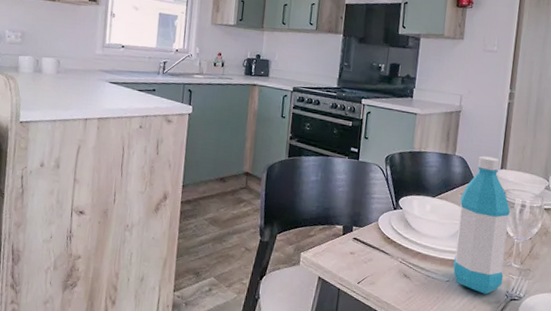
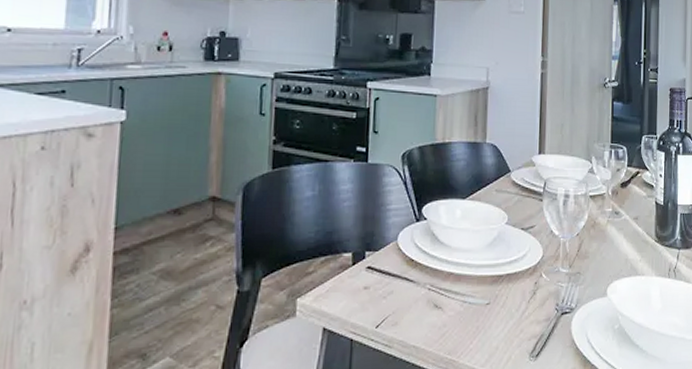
water bottle: present [453,156,511,294] -> none [493,140,554,312]

